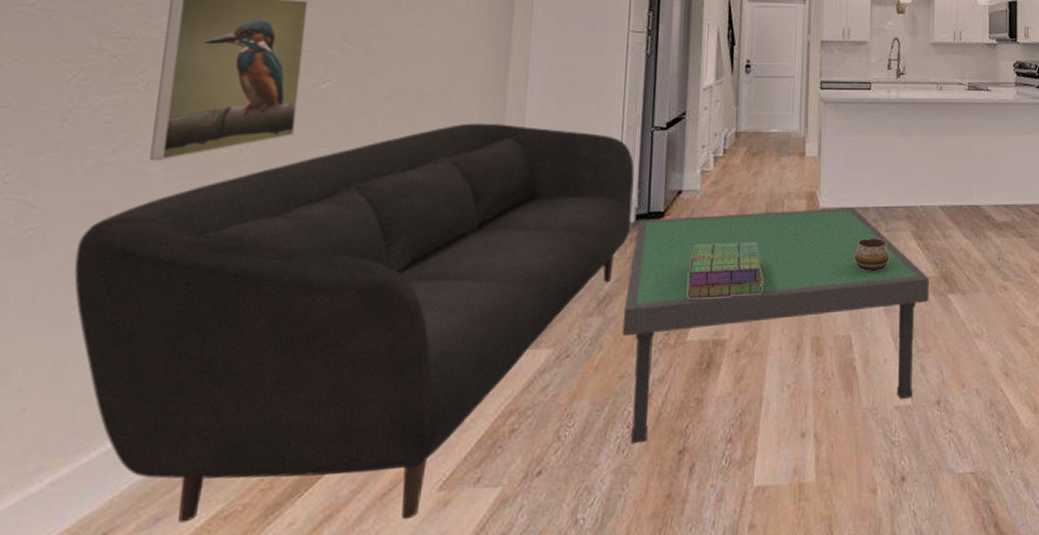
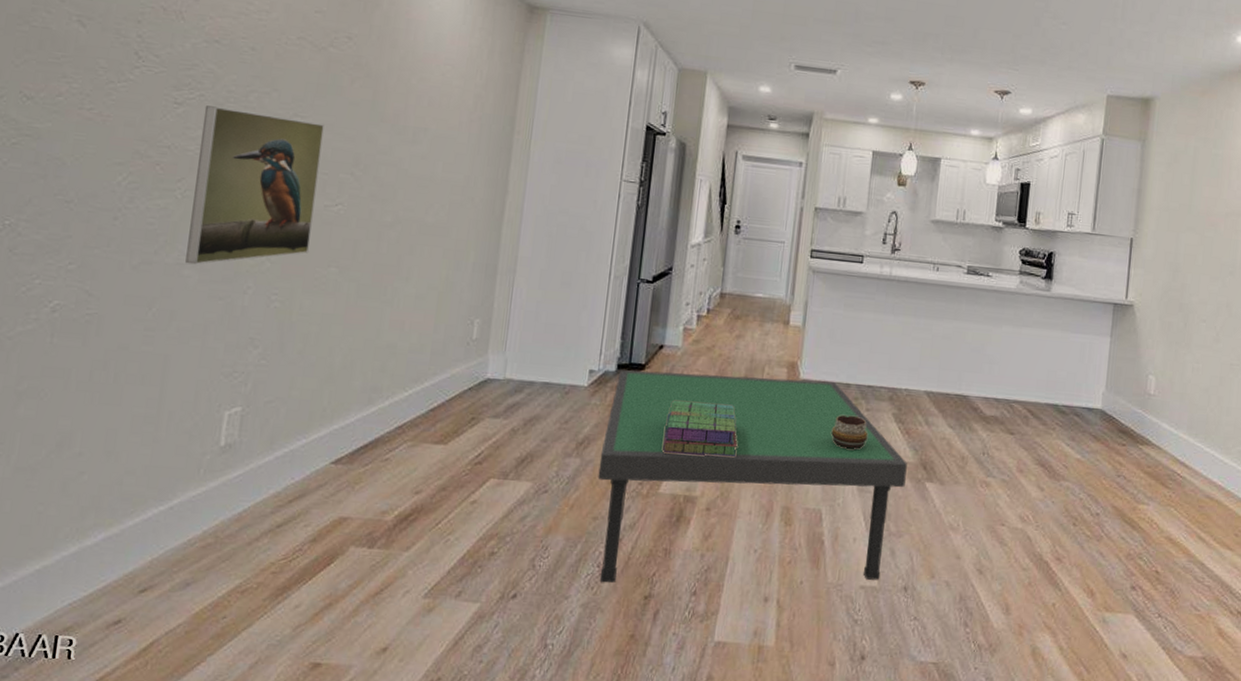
sofa: present [74,123,635,523] -> none [123,257,619,619]

